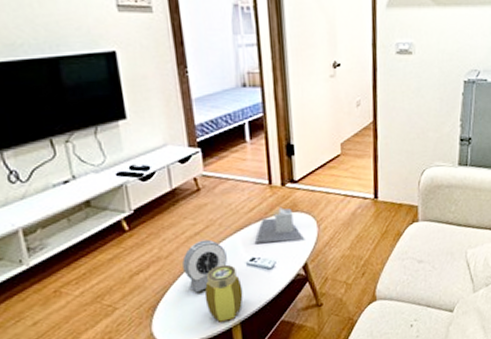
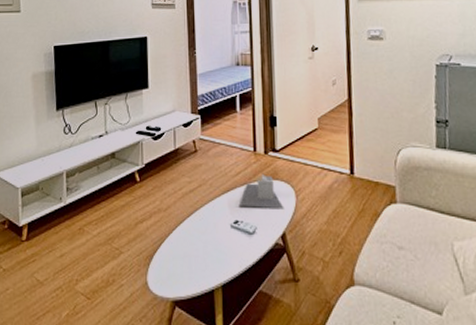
alarm clock: present [182,239,227,292] -> none [178,197,214,247]
jar: present [204,264,243,322] -> none [193,224,226,282]

